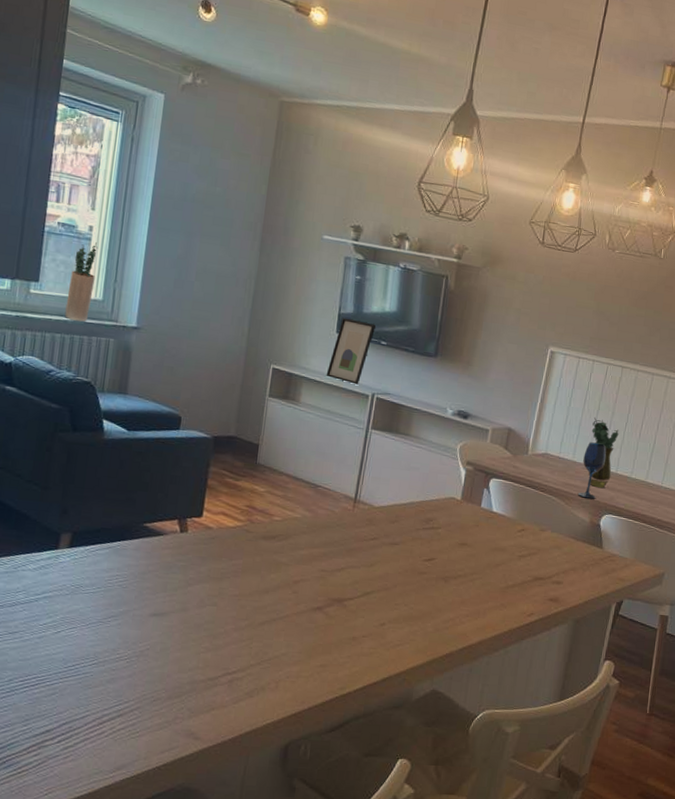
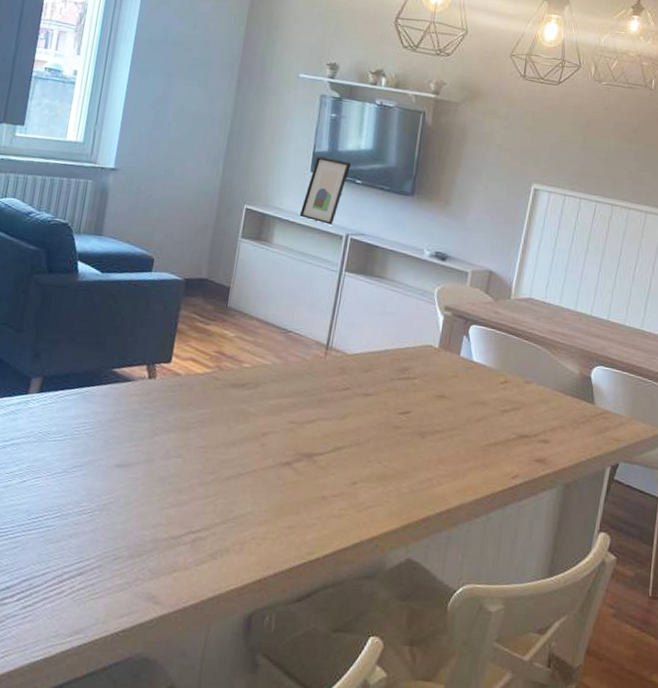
vase: present [64,242,99,323] -> none [46,86,82,165]
wineglass: present [577,442,606,499] -> none [565,286,596,349]
vase: present [588,417,619,489] -> none [577,259,610,337]

